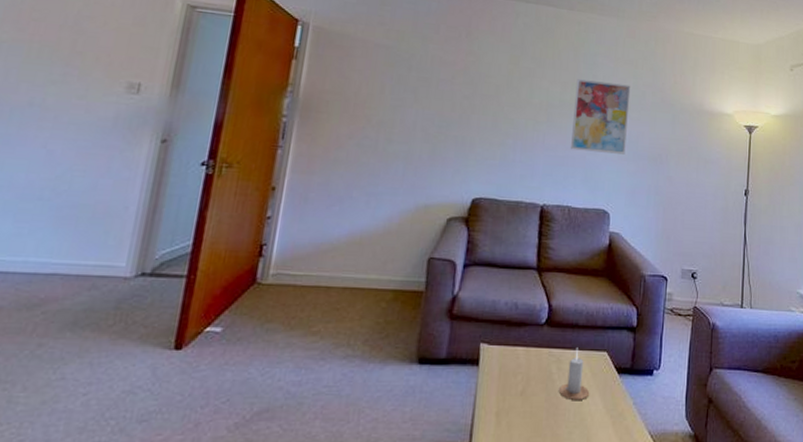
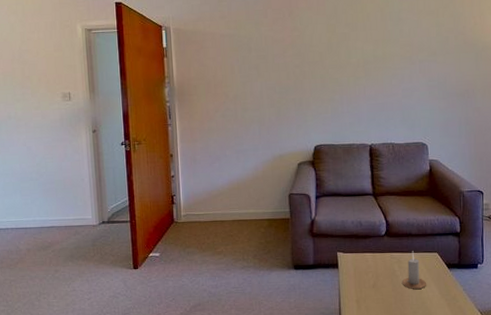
wall art: present [570,79,631,155] -> none [386,33,436,97]

